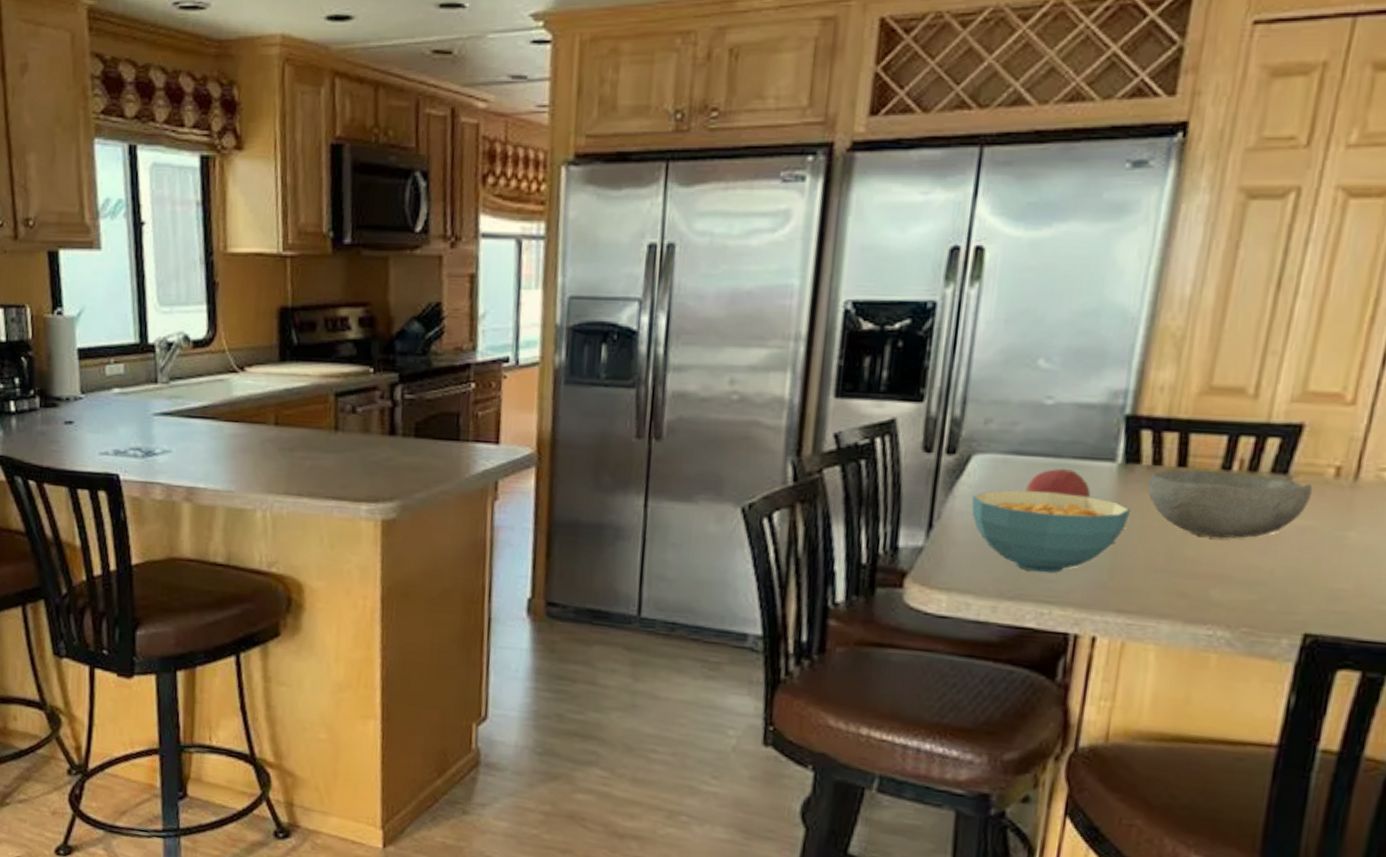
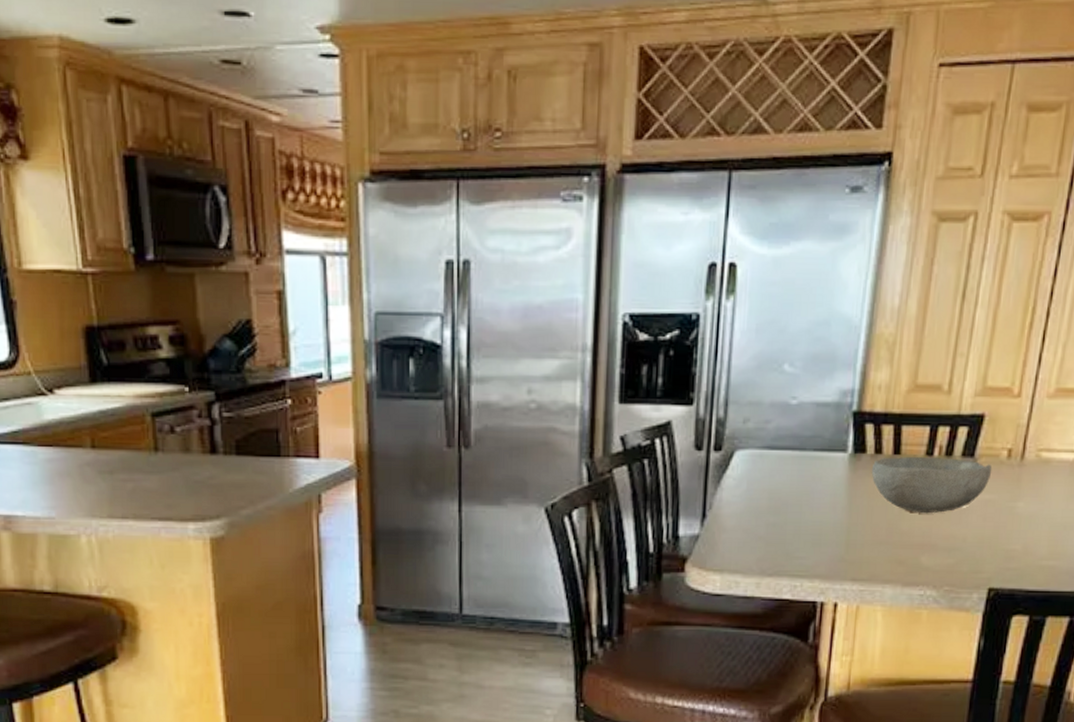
cereal bowl: present [971,490,1130,574] -> none [736,481,859,551]
fruit: present [1025,468,1091,498] -> none [778,459,829,484]

